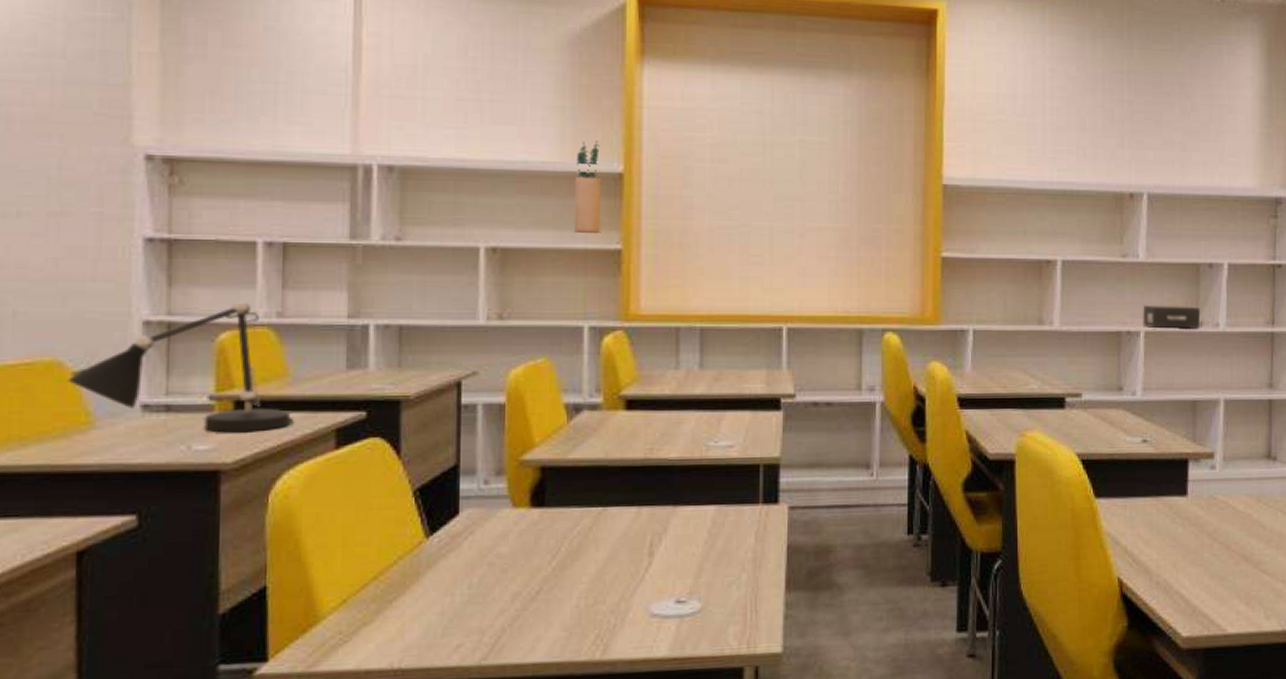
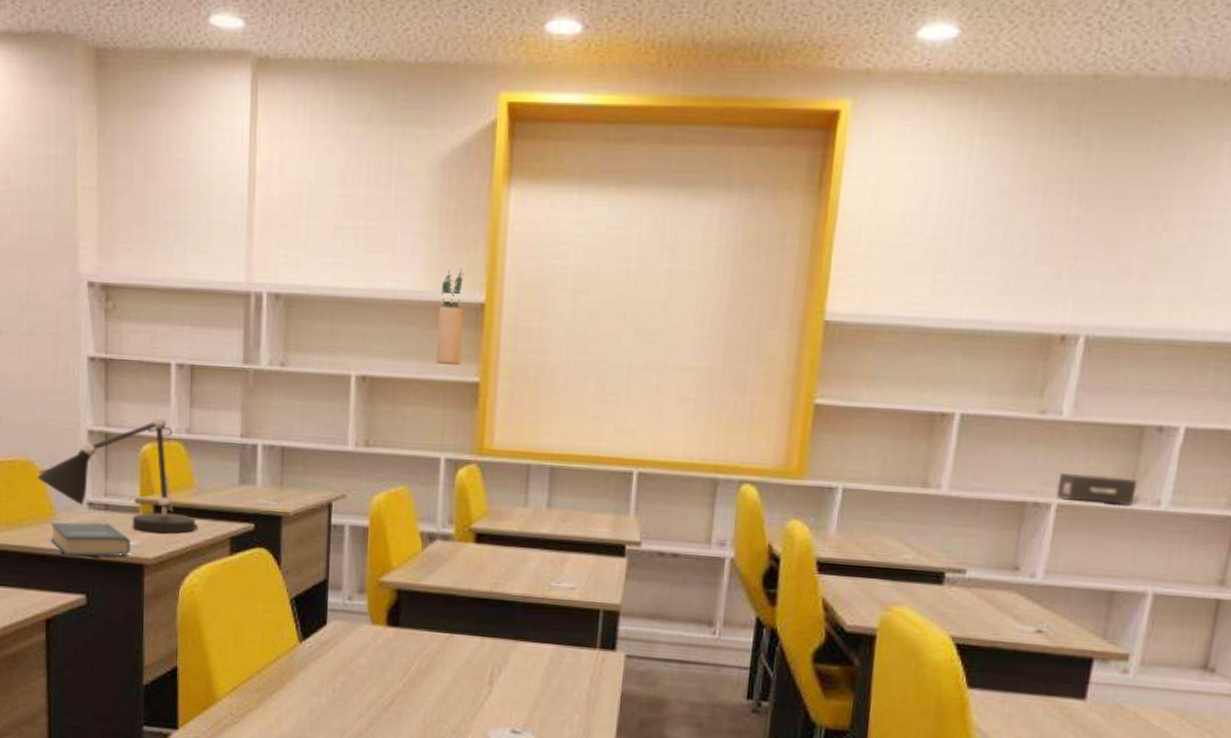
hardback book: none [86,426,202,471] -> present [50,521,130,557]

